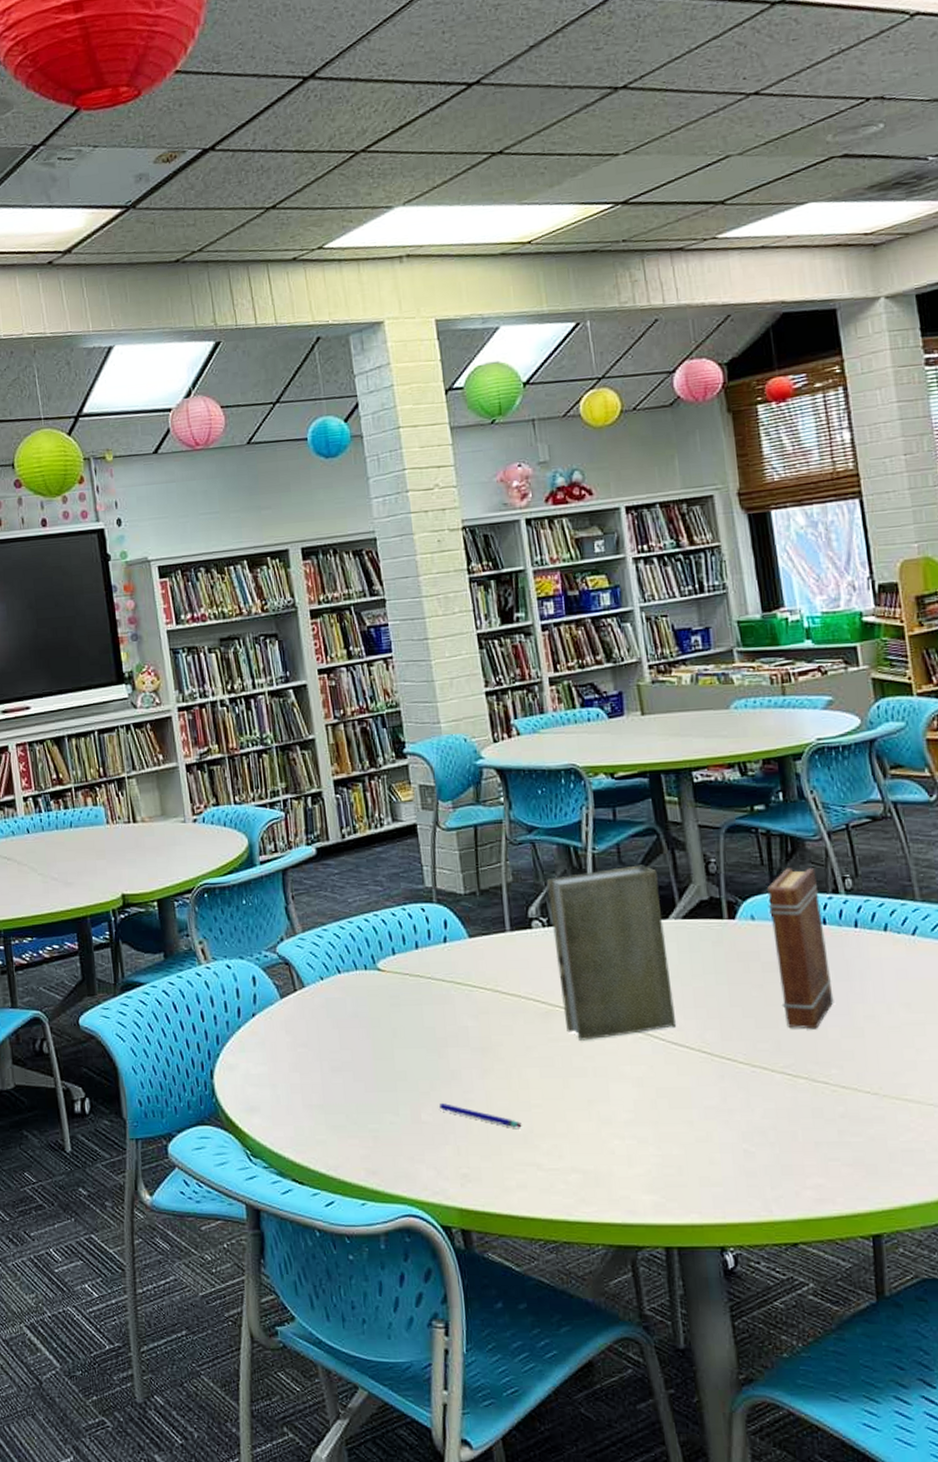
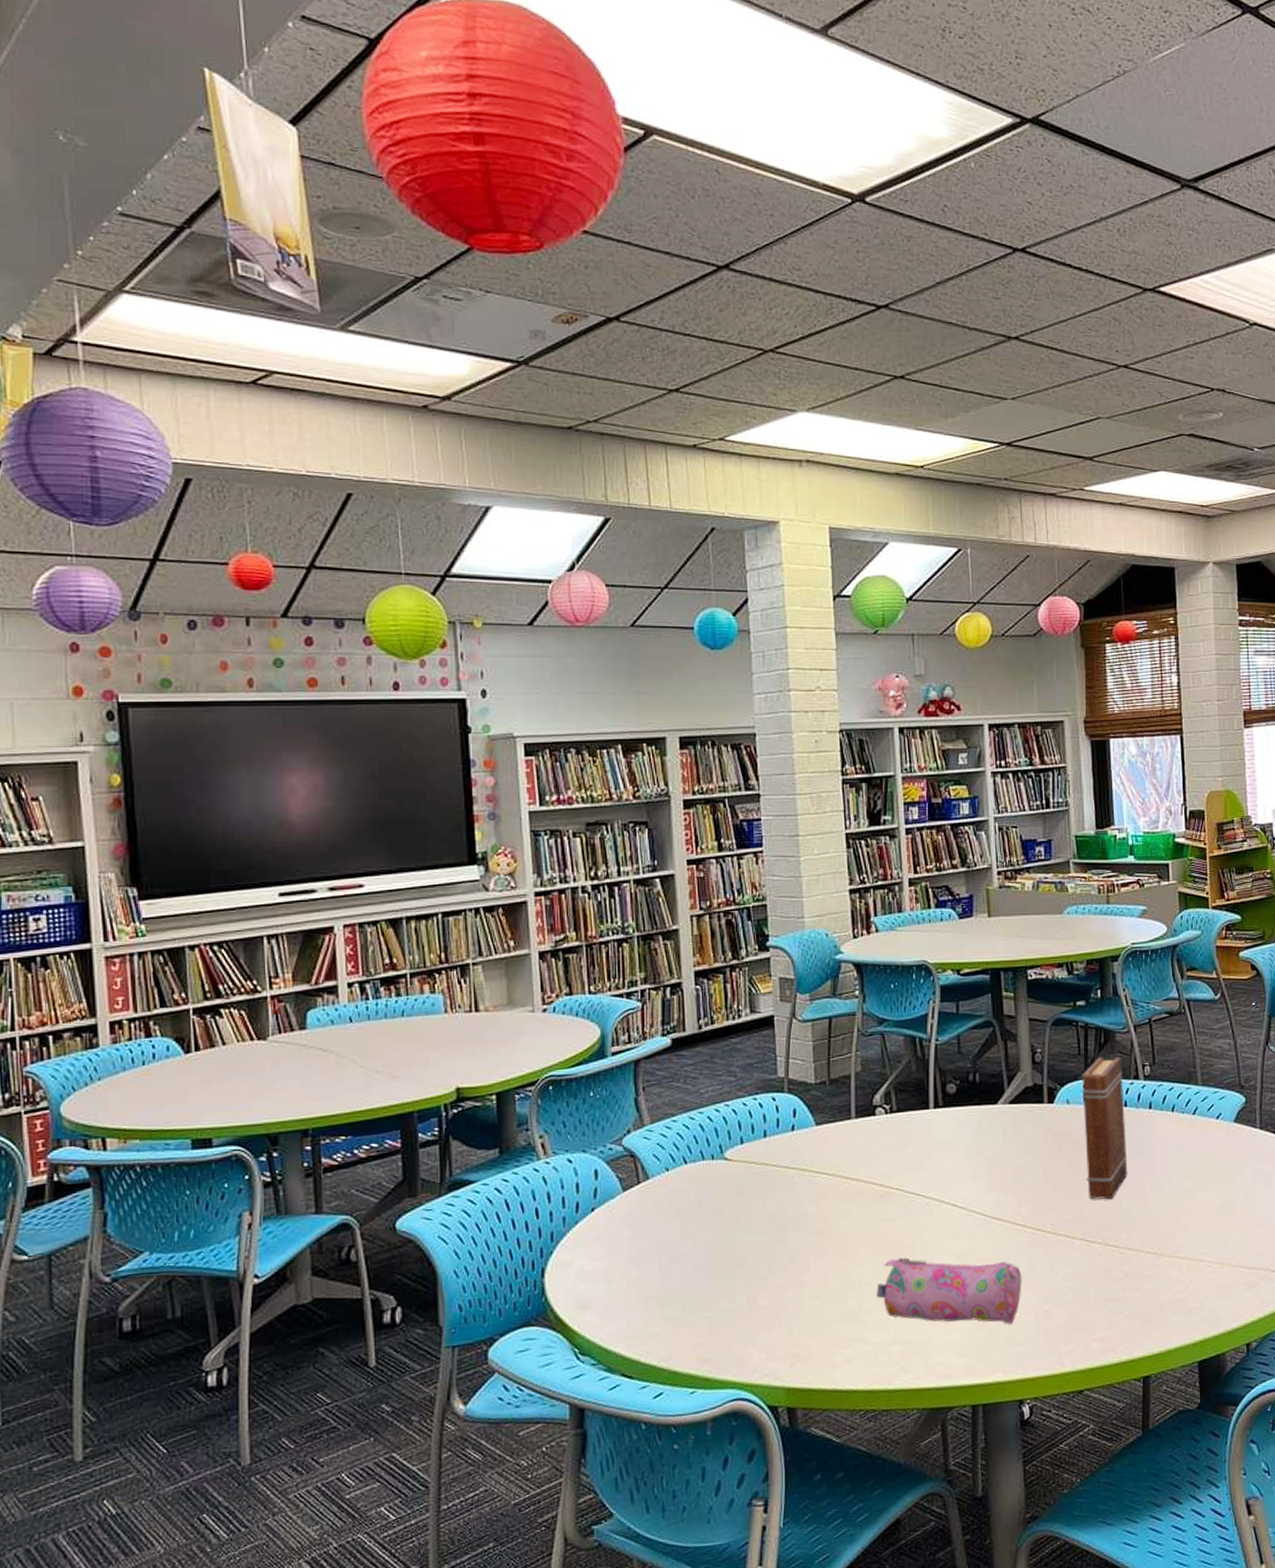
pen: present [439,1103,522,1128] -> none [775,1287,852,1306]
book: present [547,864,677,1041] -> none [893,1054,997,1220]
pencil case: none [547,1081,714,1162] -> present [876,1257,1022,1325]

